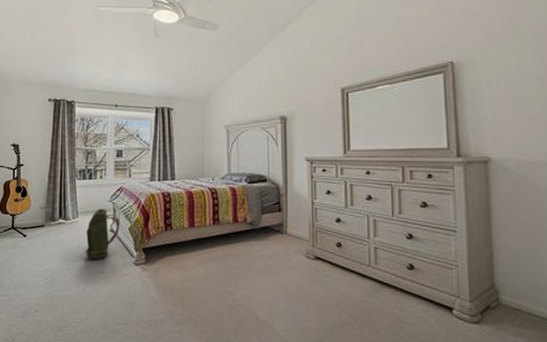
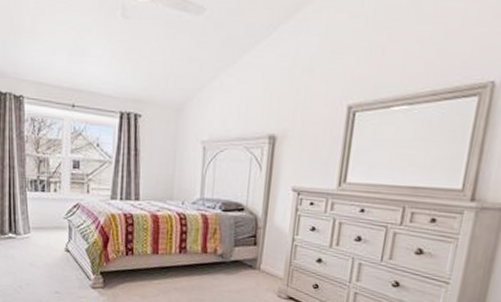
backpack: present [83,208,120,260] -> none [36,225,76,280]

